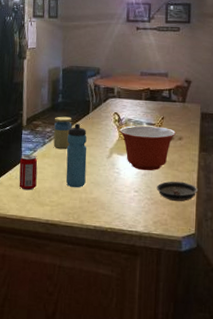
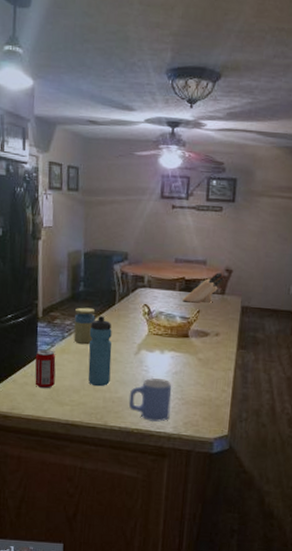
mug: none [102,180,142,221] -> present [128,378,172,422]
mixing bowl: present [119,125,176,171] -> none [149,319,212,369]
knife block: none [148,83,183,111] -> present [183,273,223,304]
saucer: present [156,181,199,202] -> none [188,380,234,403]

